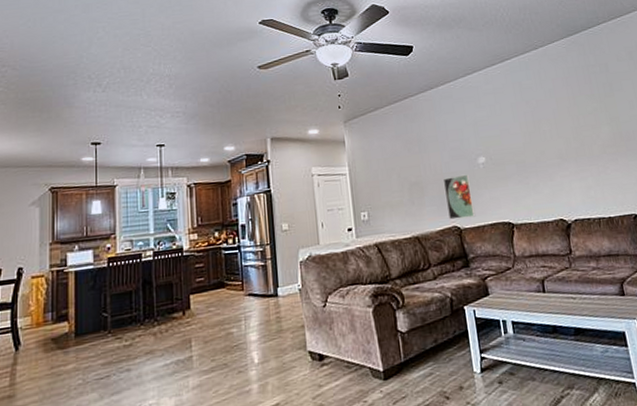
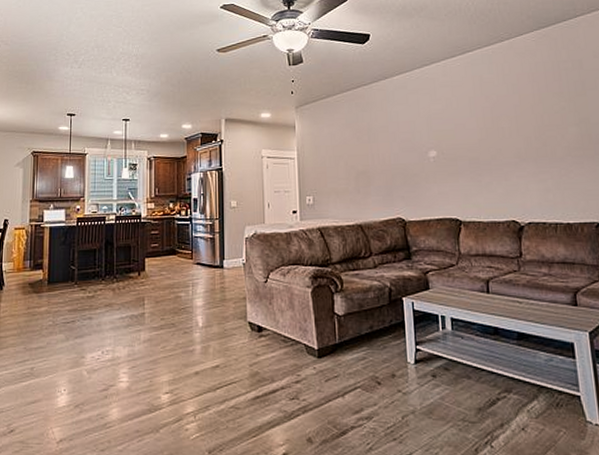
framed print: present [442,174,476,220] -> none [390,167,422,211]

